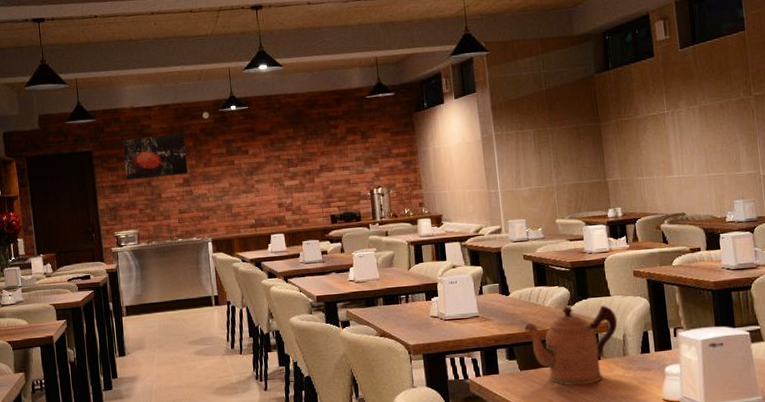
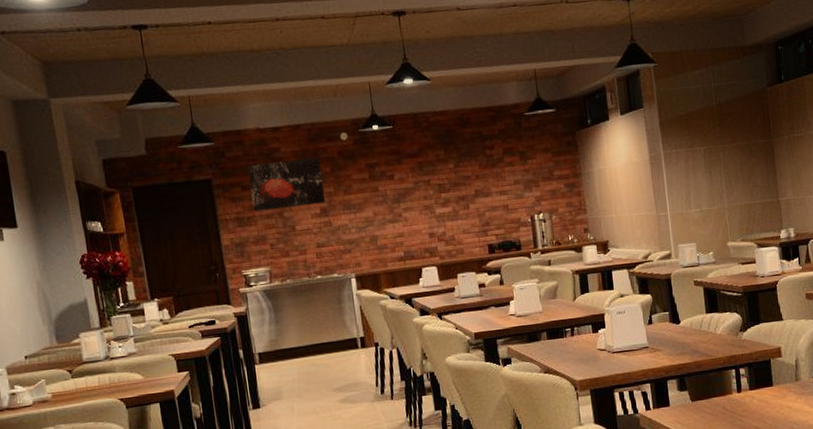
coffeepot: present [524,305,618,386] -> none [695,330,790,414]

